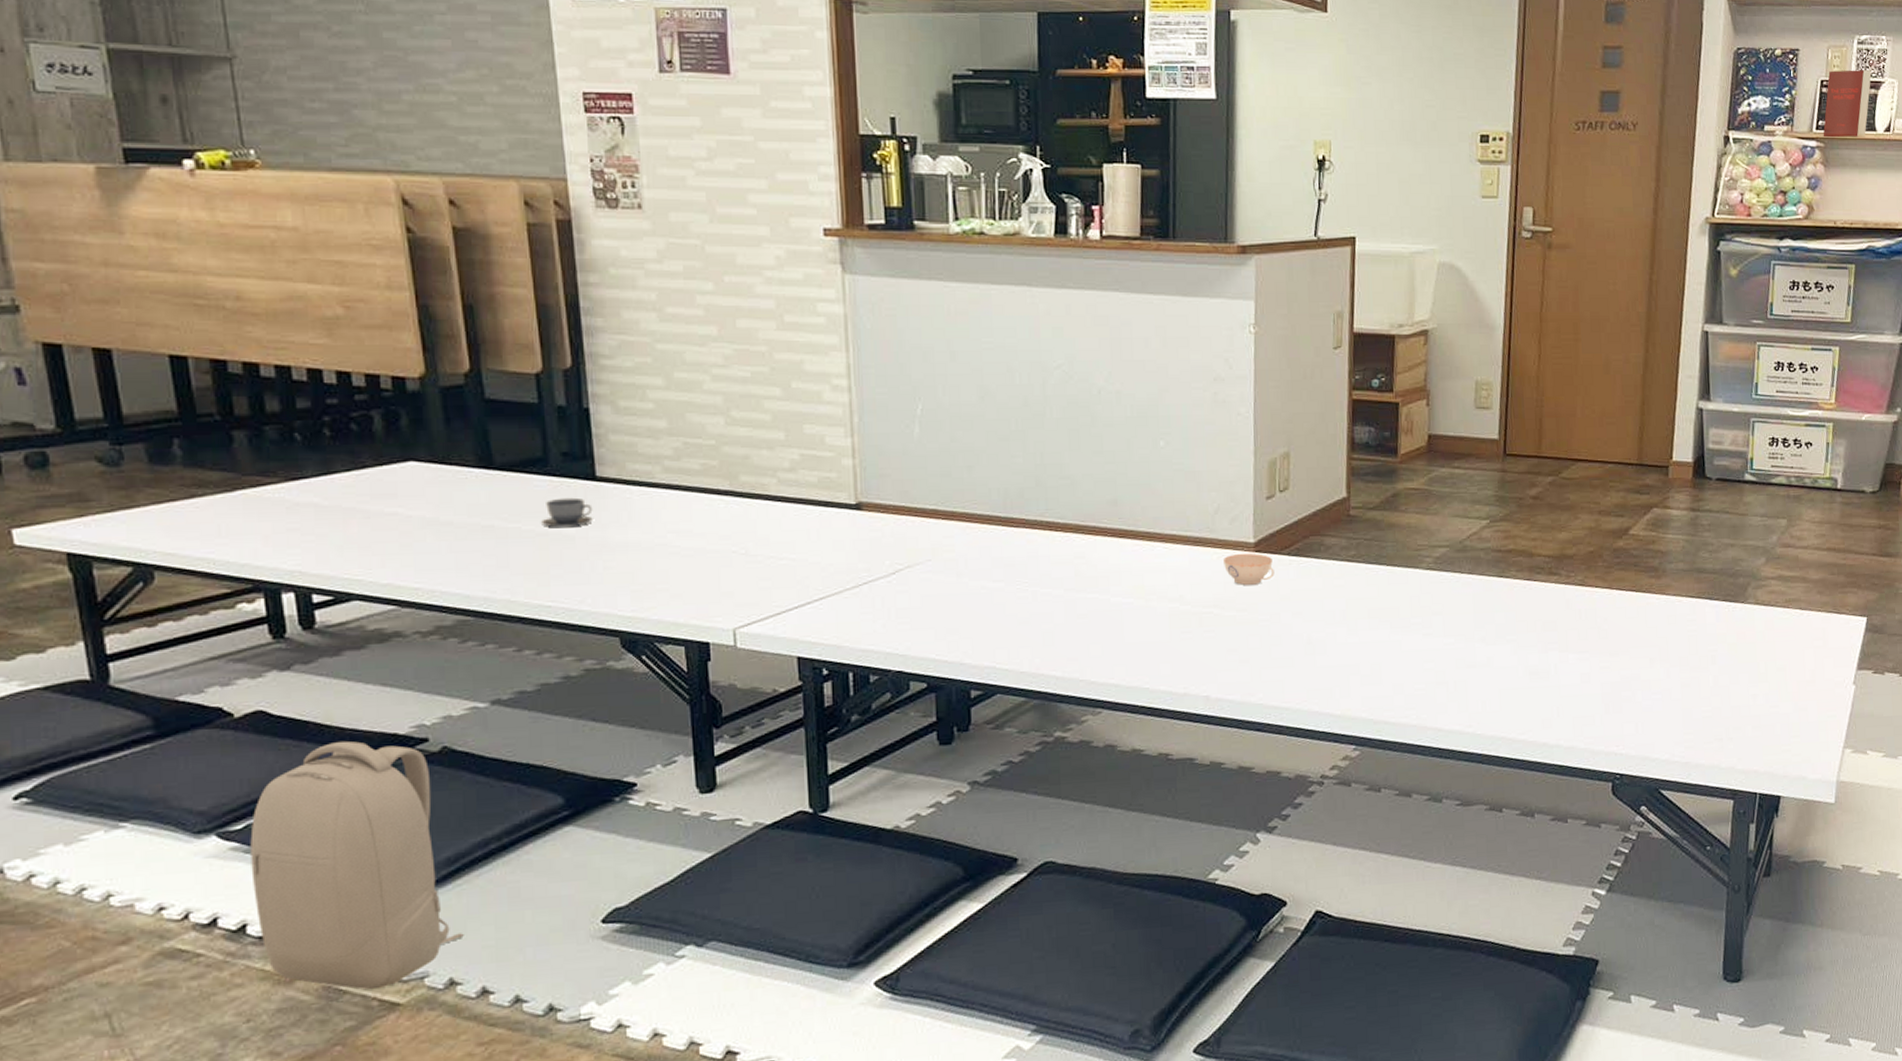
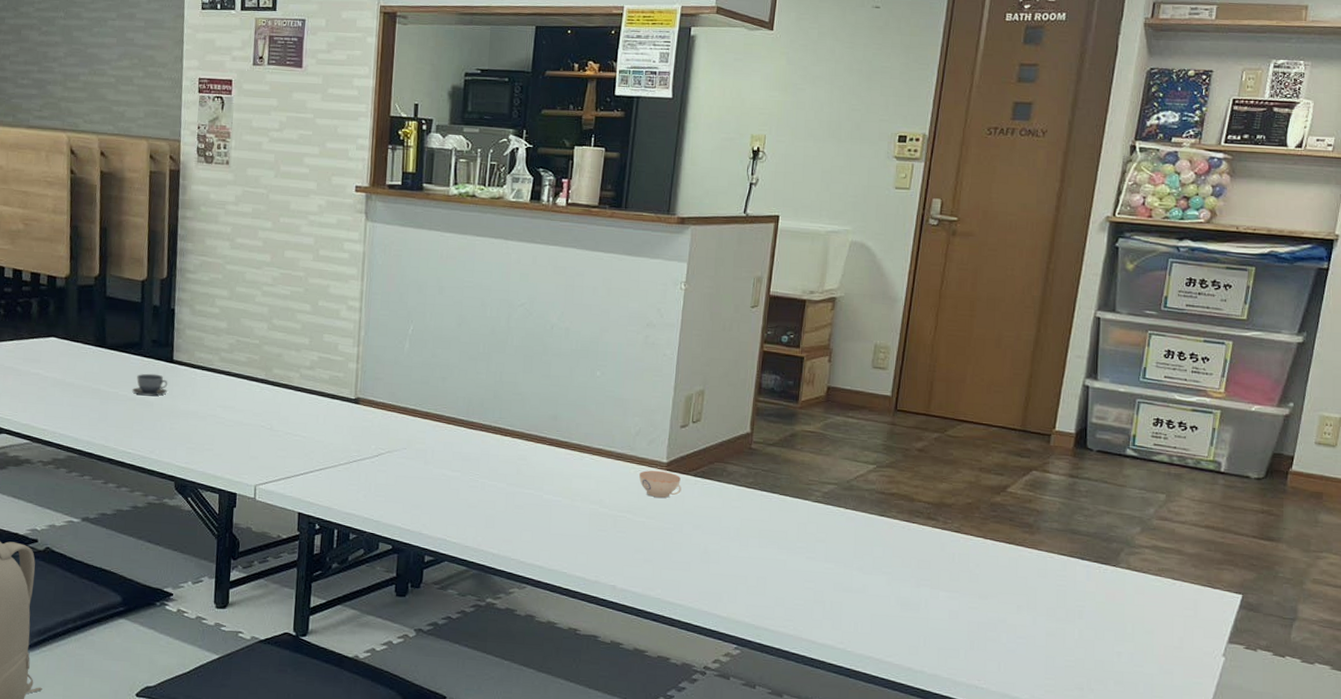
book: present [1823,70,1872,138] -> none [1231,90,1286,152]

